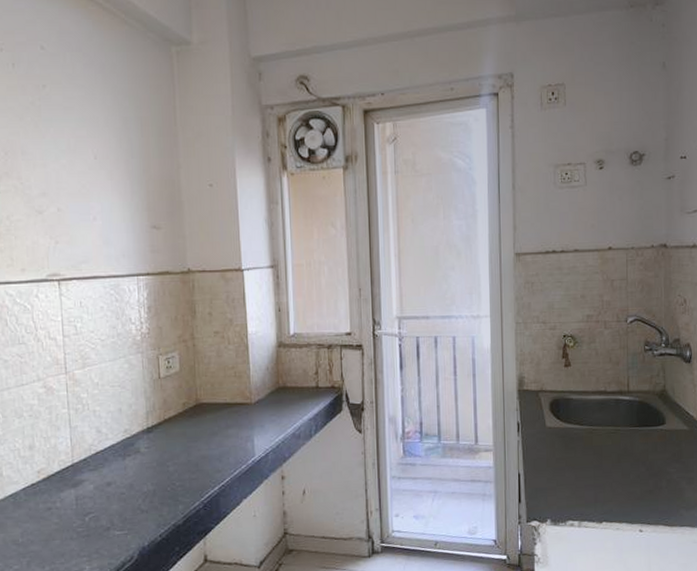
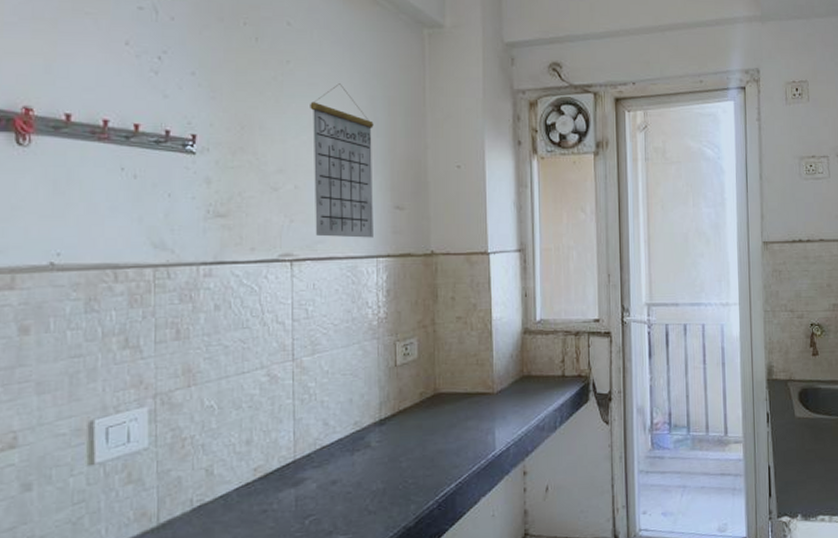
calendar: none [67,106,133,258] -> present [310,83,374,238]

